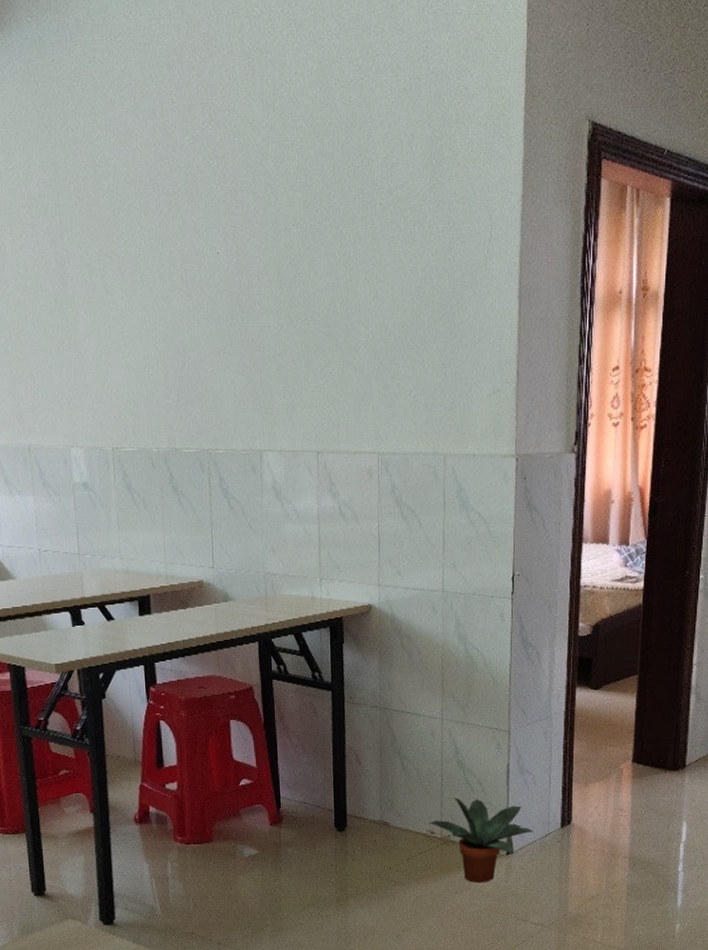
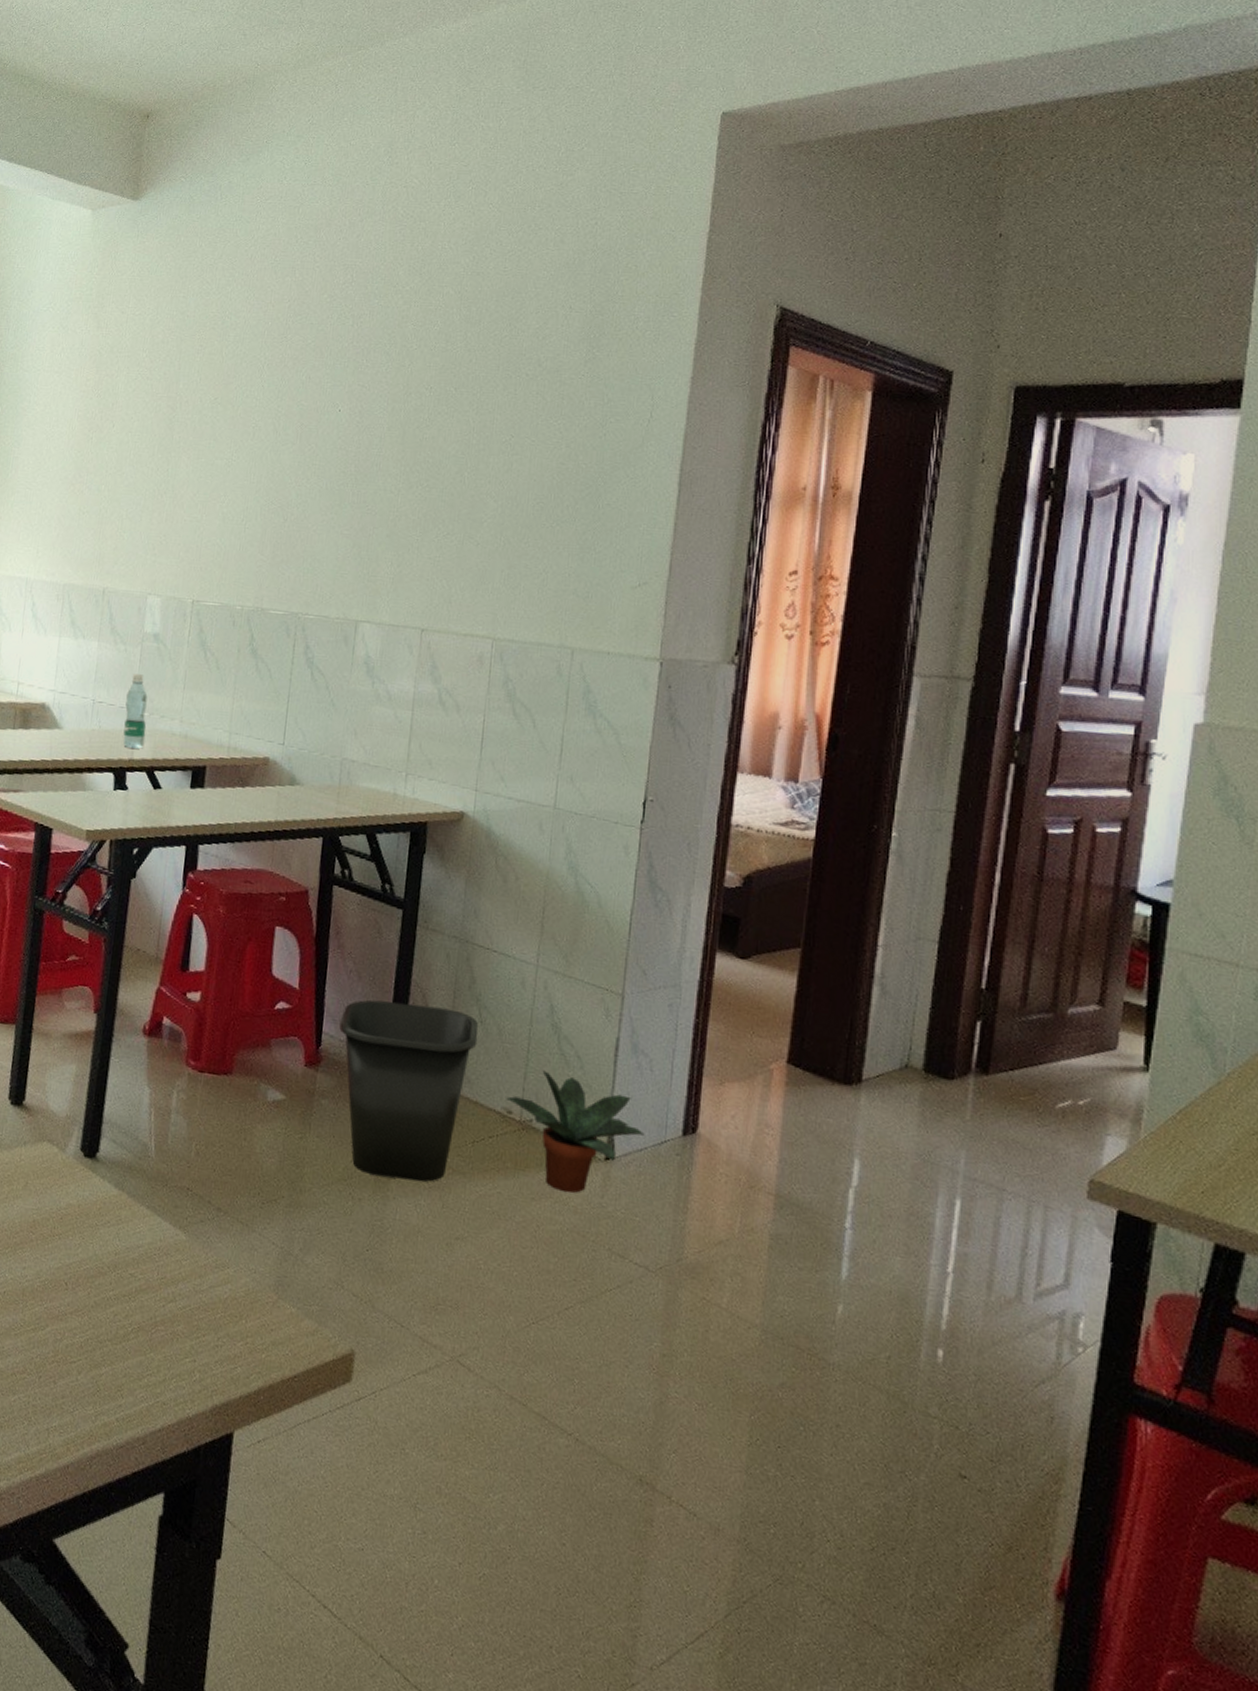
bottle: none [67,521,92,588] -> present [123,674,148,749]
waste bin: none [293,763,403,897] -> present [339,999,478,1182]

